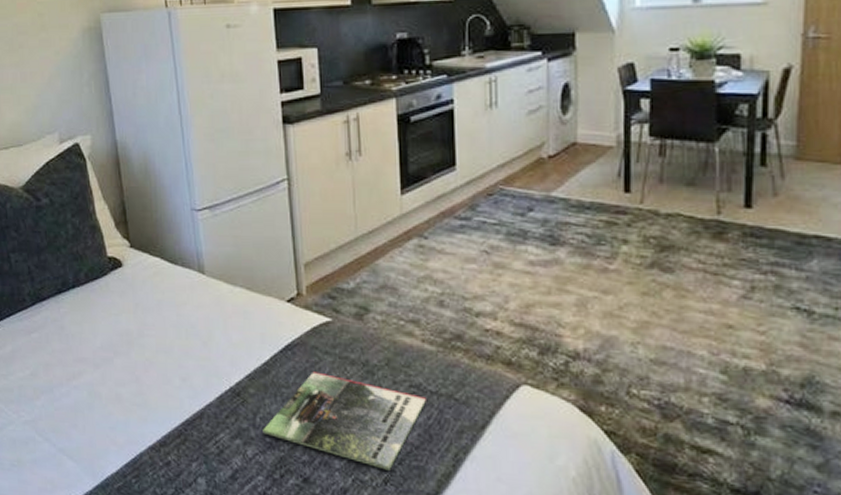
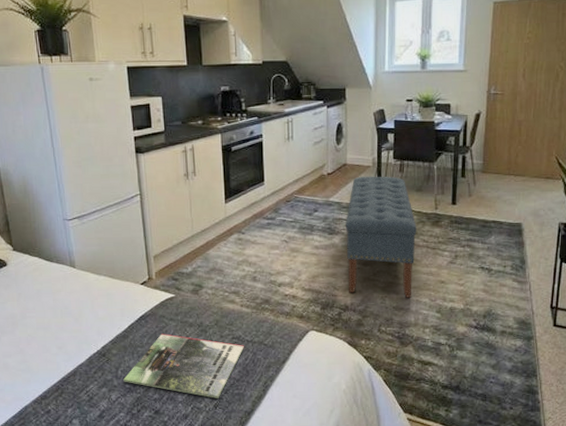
bench: none [576,161,687,347] -> present [346,176,417,298]

